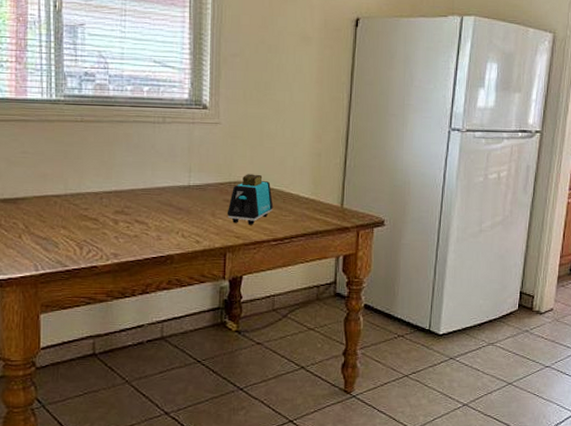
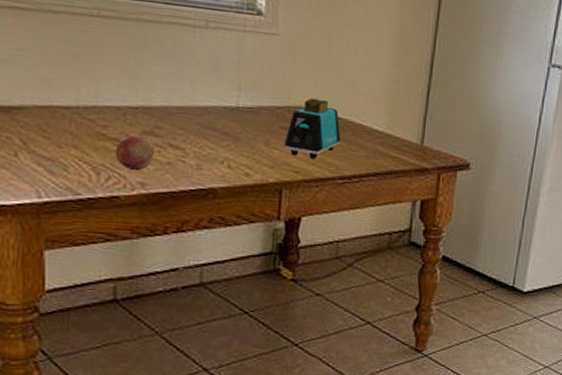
fruit: none [94,215,125,244] -> present [115,135,155,171]

